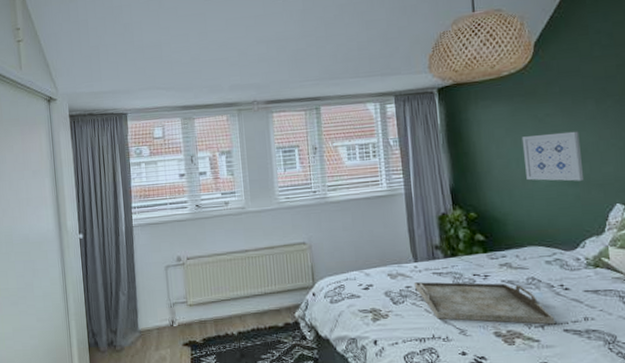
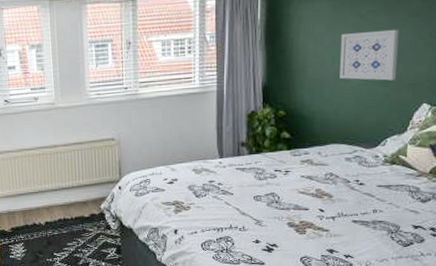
serving tray: present [413,282,555,325] -> none [217,177,346,216]

